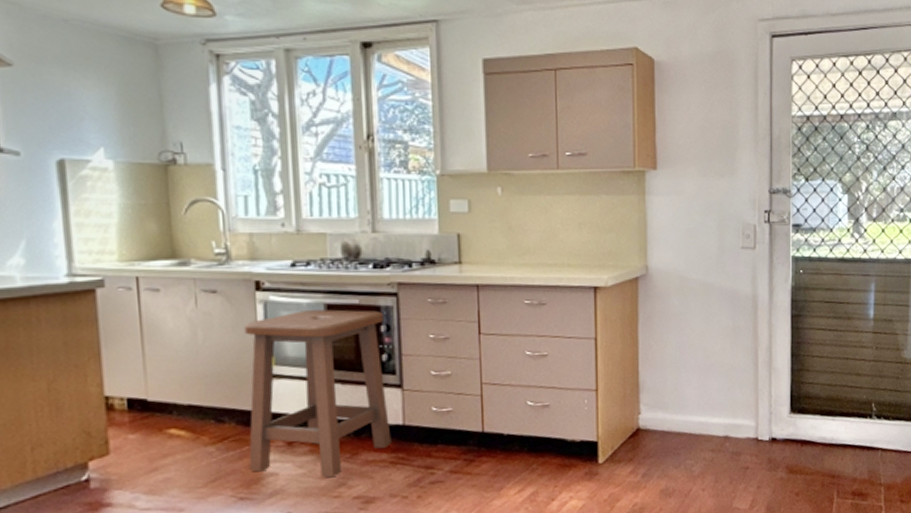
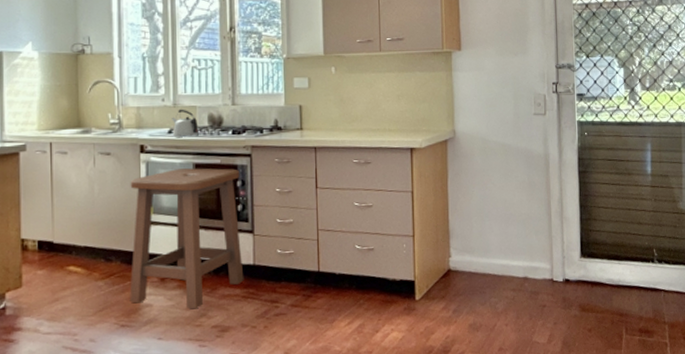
kettle: none [295,236,330,273] -> present [172,109,199,138]

